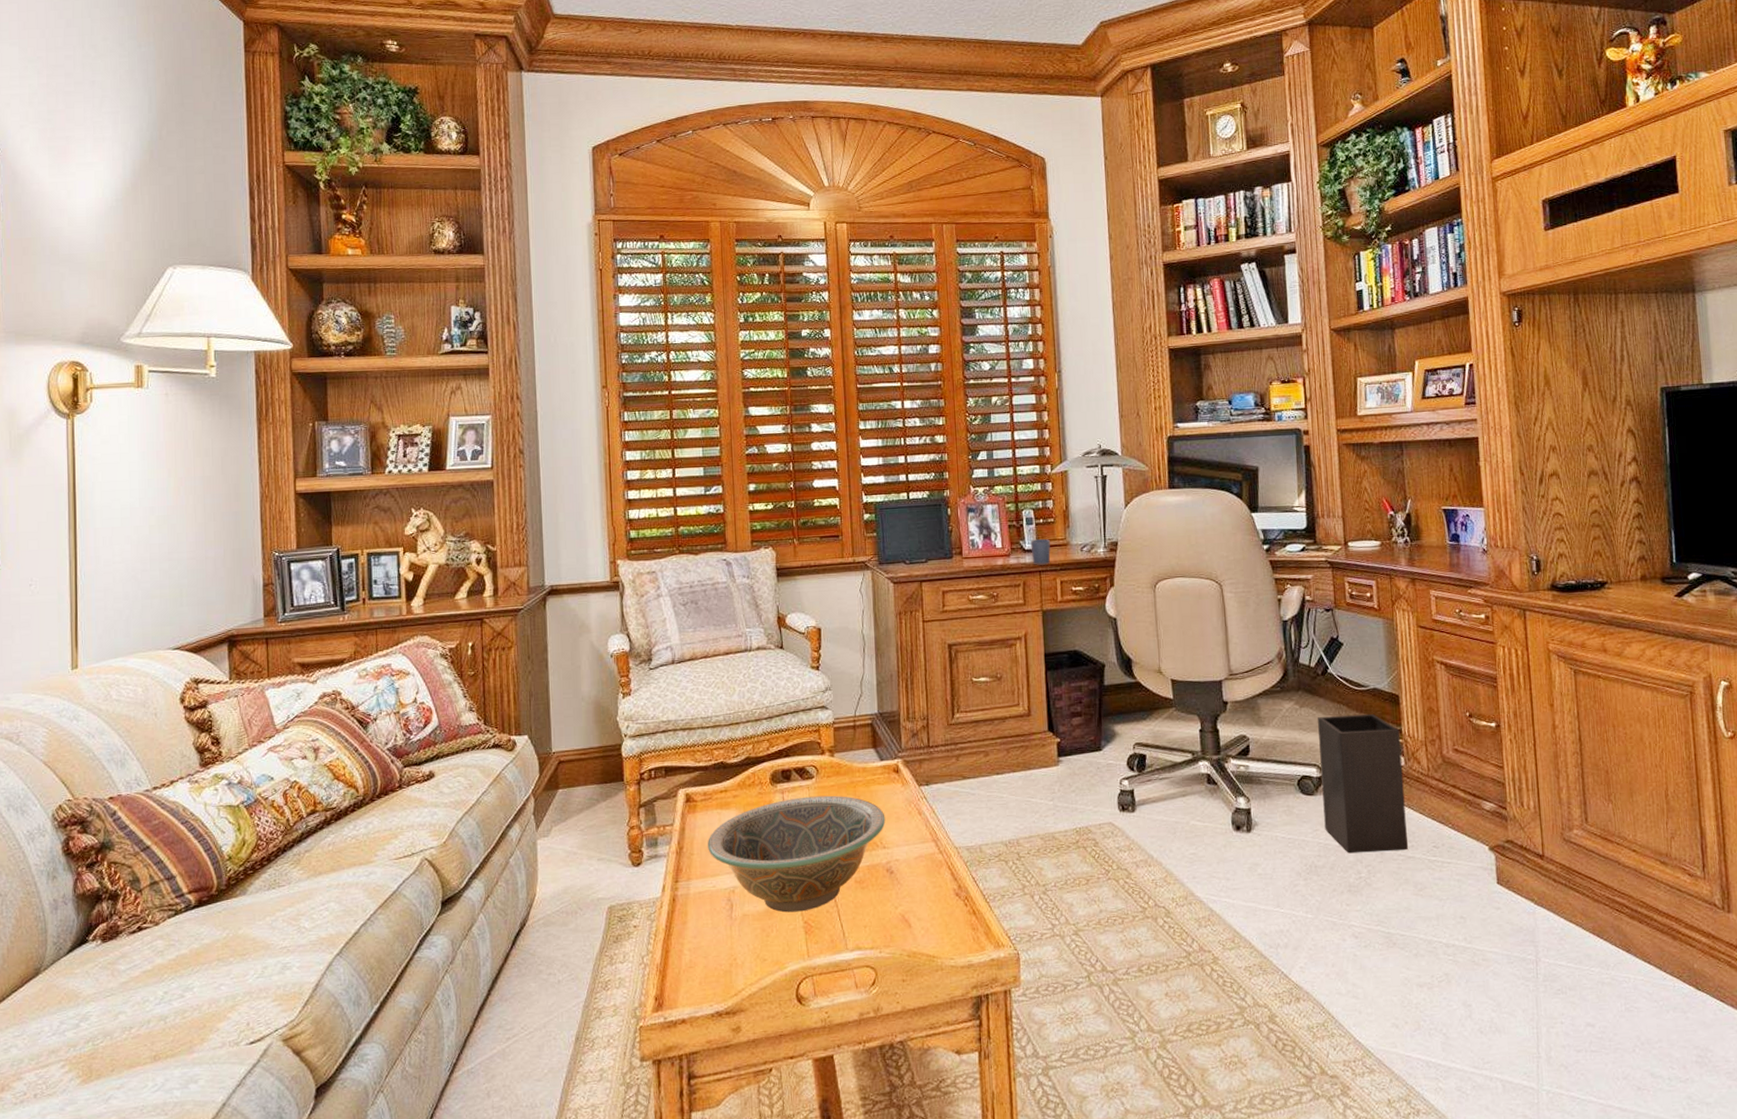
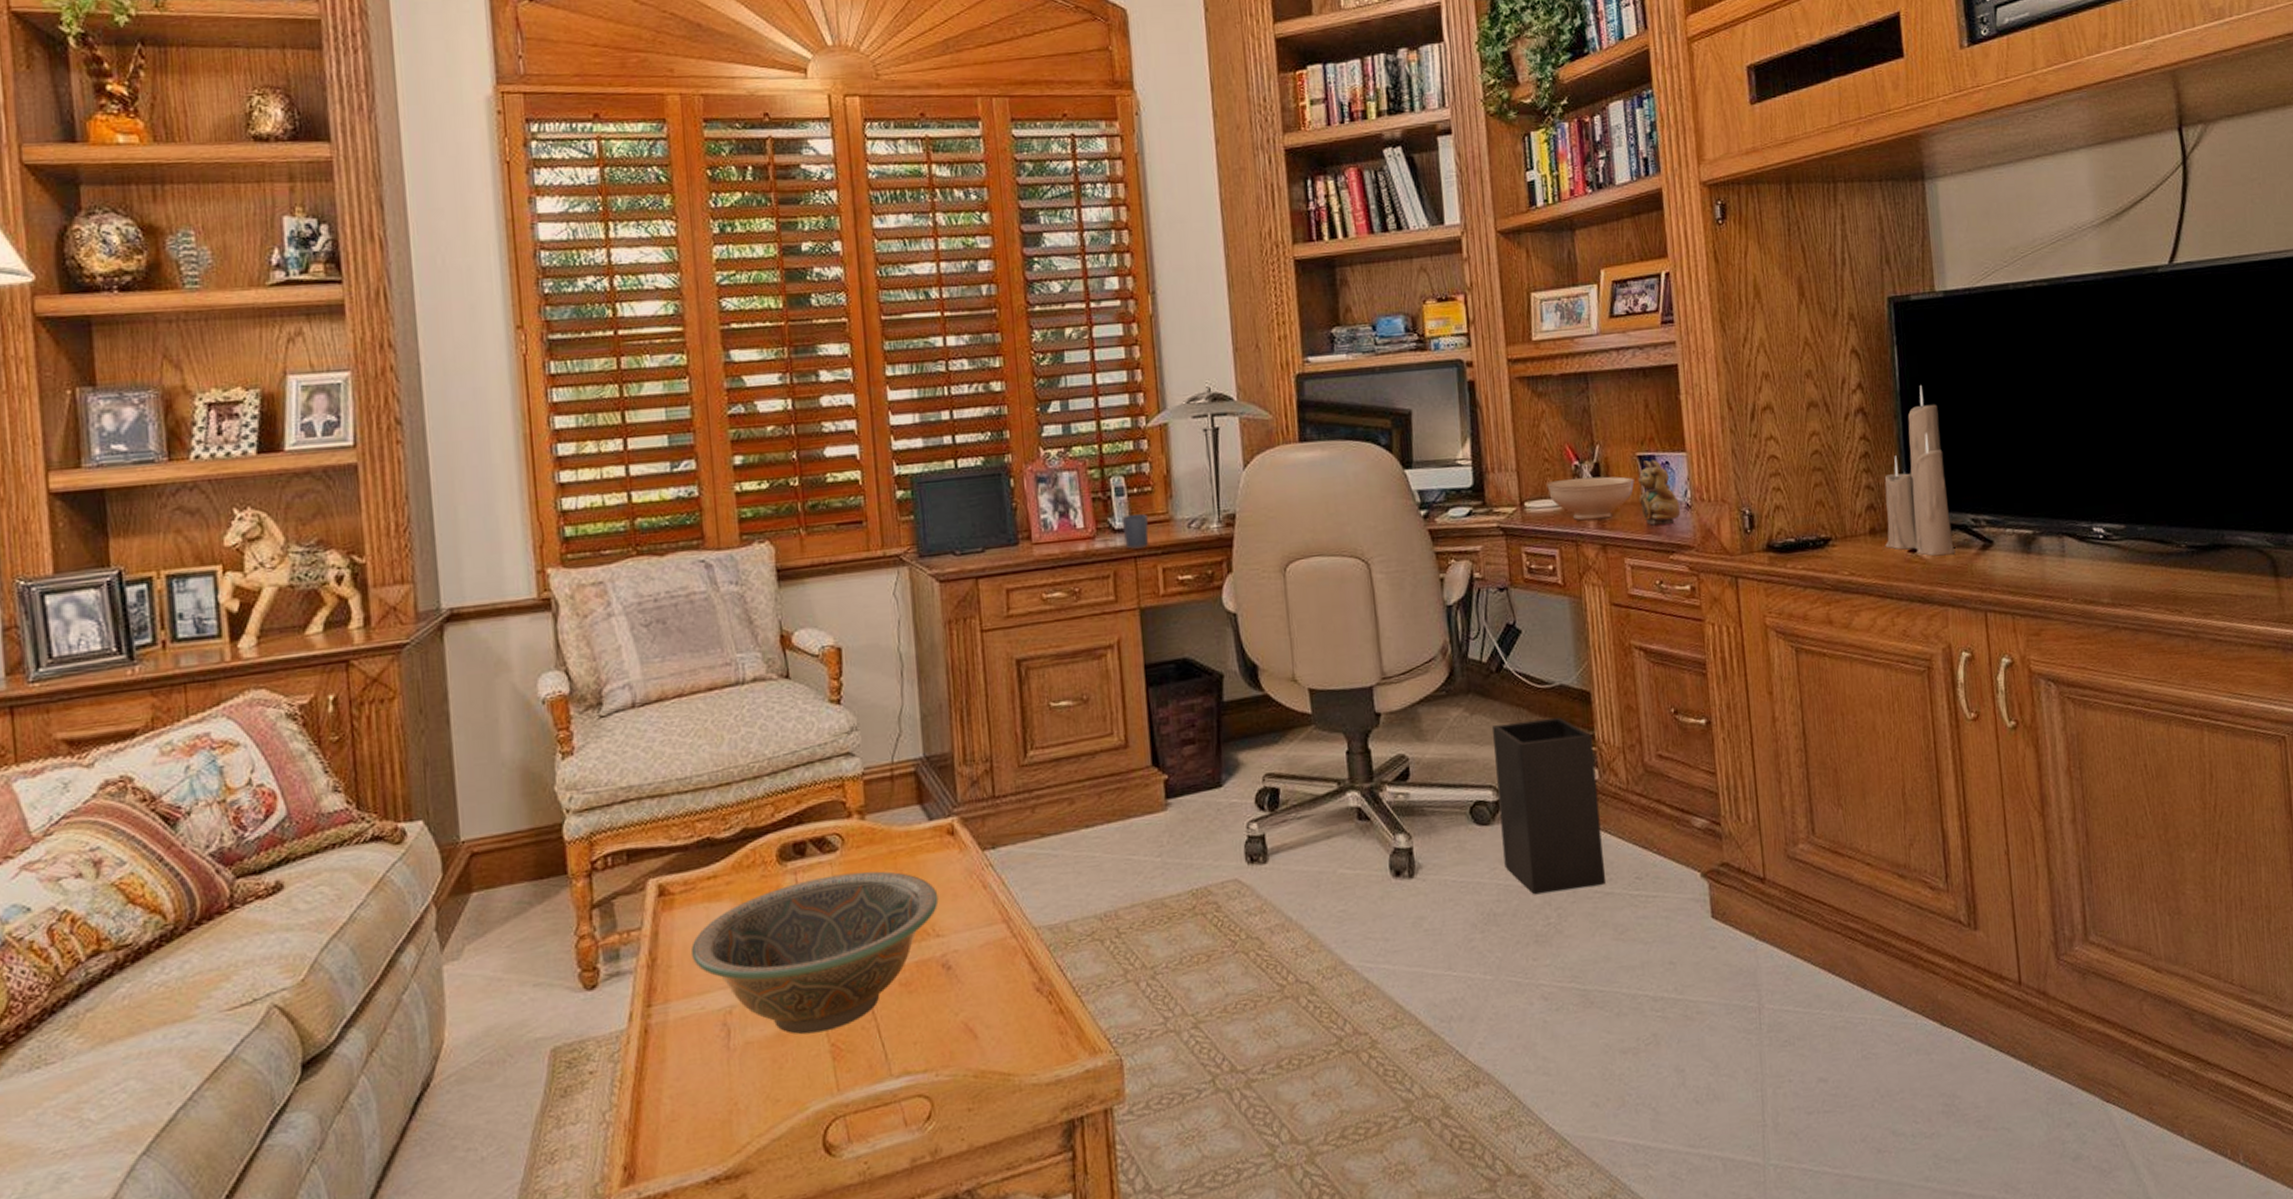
decorative bowl: none [1366,524,1440,560] -> present [1545,476,1634,521]
decorative figurine: none [1443,513,1477,566] -> present [1638,460,1680,526]
candle: none [1654,460,1717,602] -> present [1884,385,1956,557]

